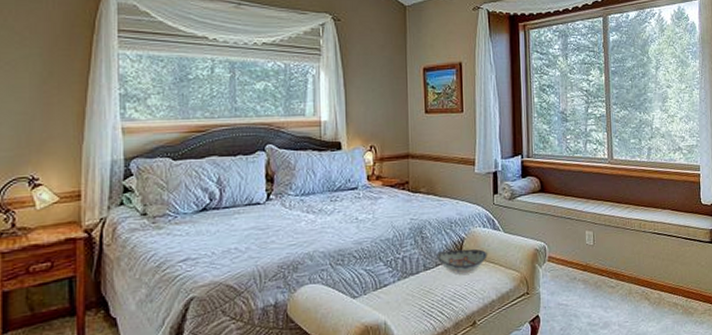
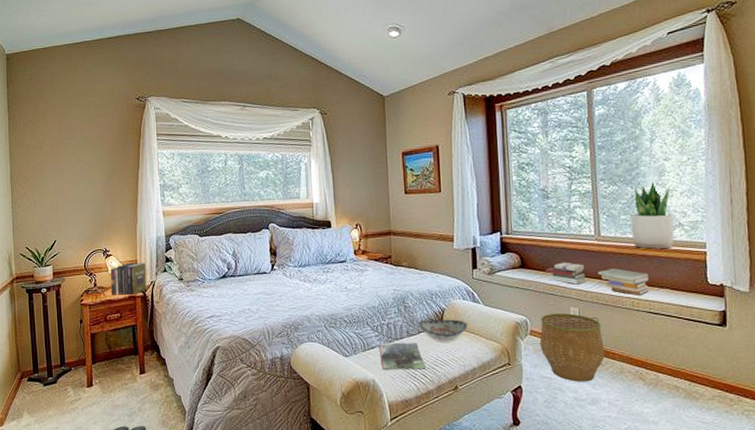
books: none [39,194,94,239] -> present [111,262,147,296]
magazine: none [393,276,442,310] -> present [379,342,425,370]
basket: none [557,237,616,307] -> present [539,312,605,382]
books: none [563,185,600,208] -> present [545,262,586,285]
books: none [610,191,654,218] -> present [597,268,649,296]
planter: none [639,108,675,172] -> present [630,182,674,249]

